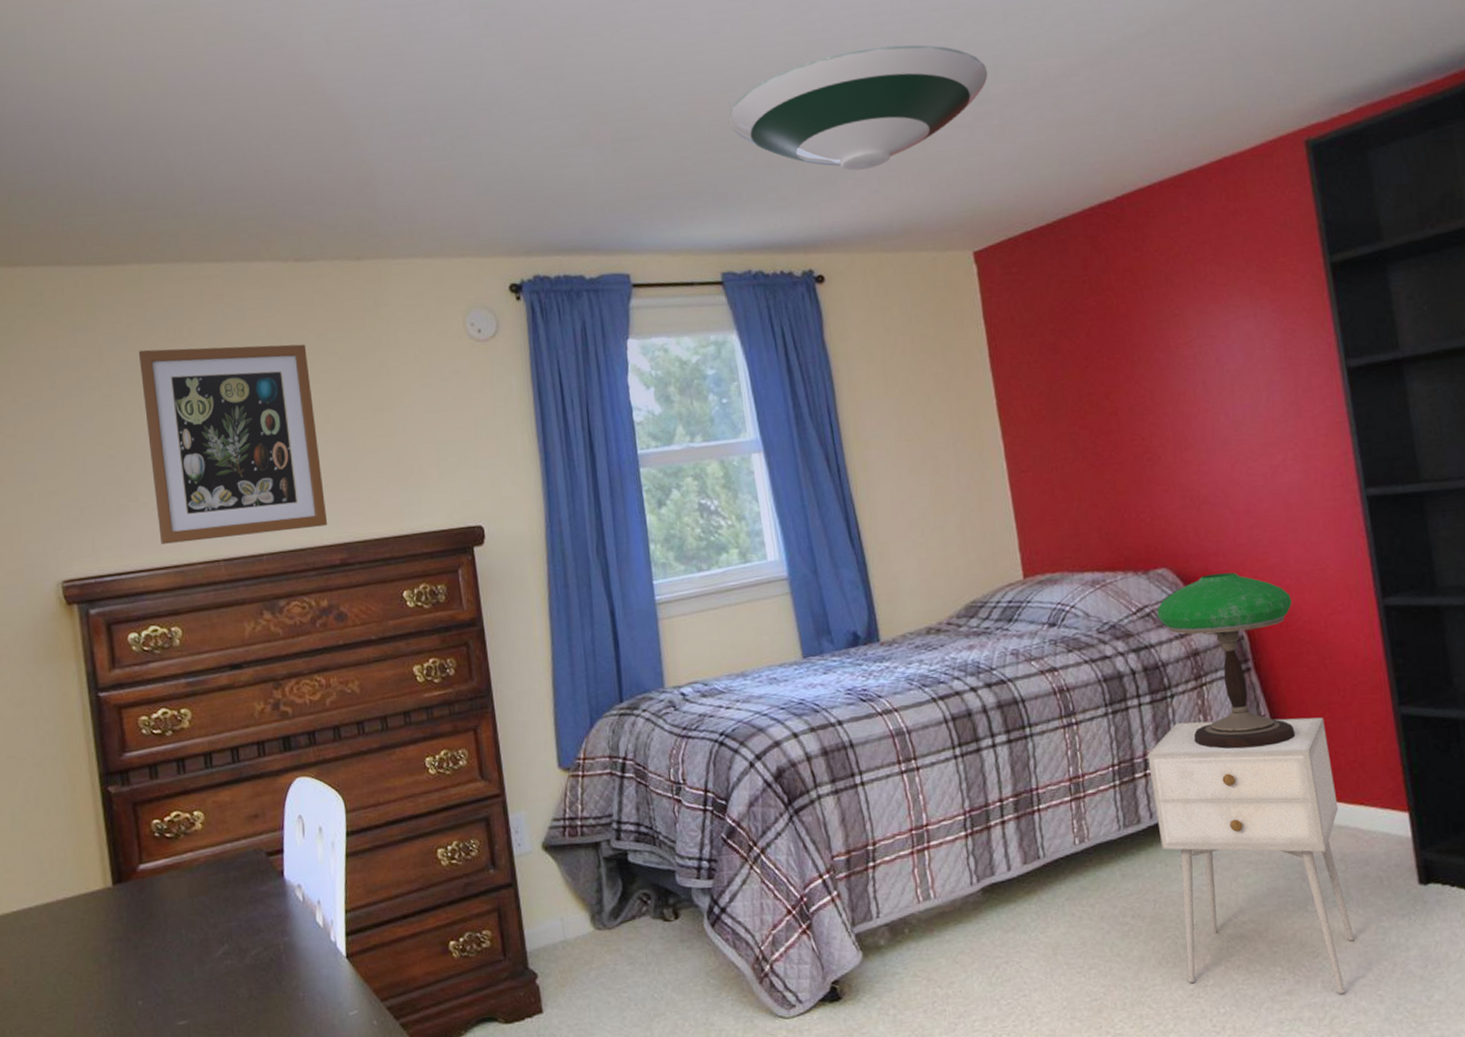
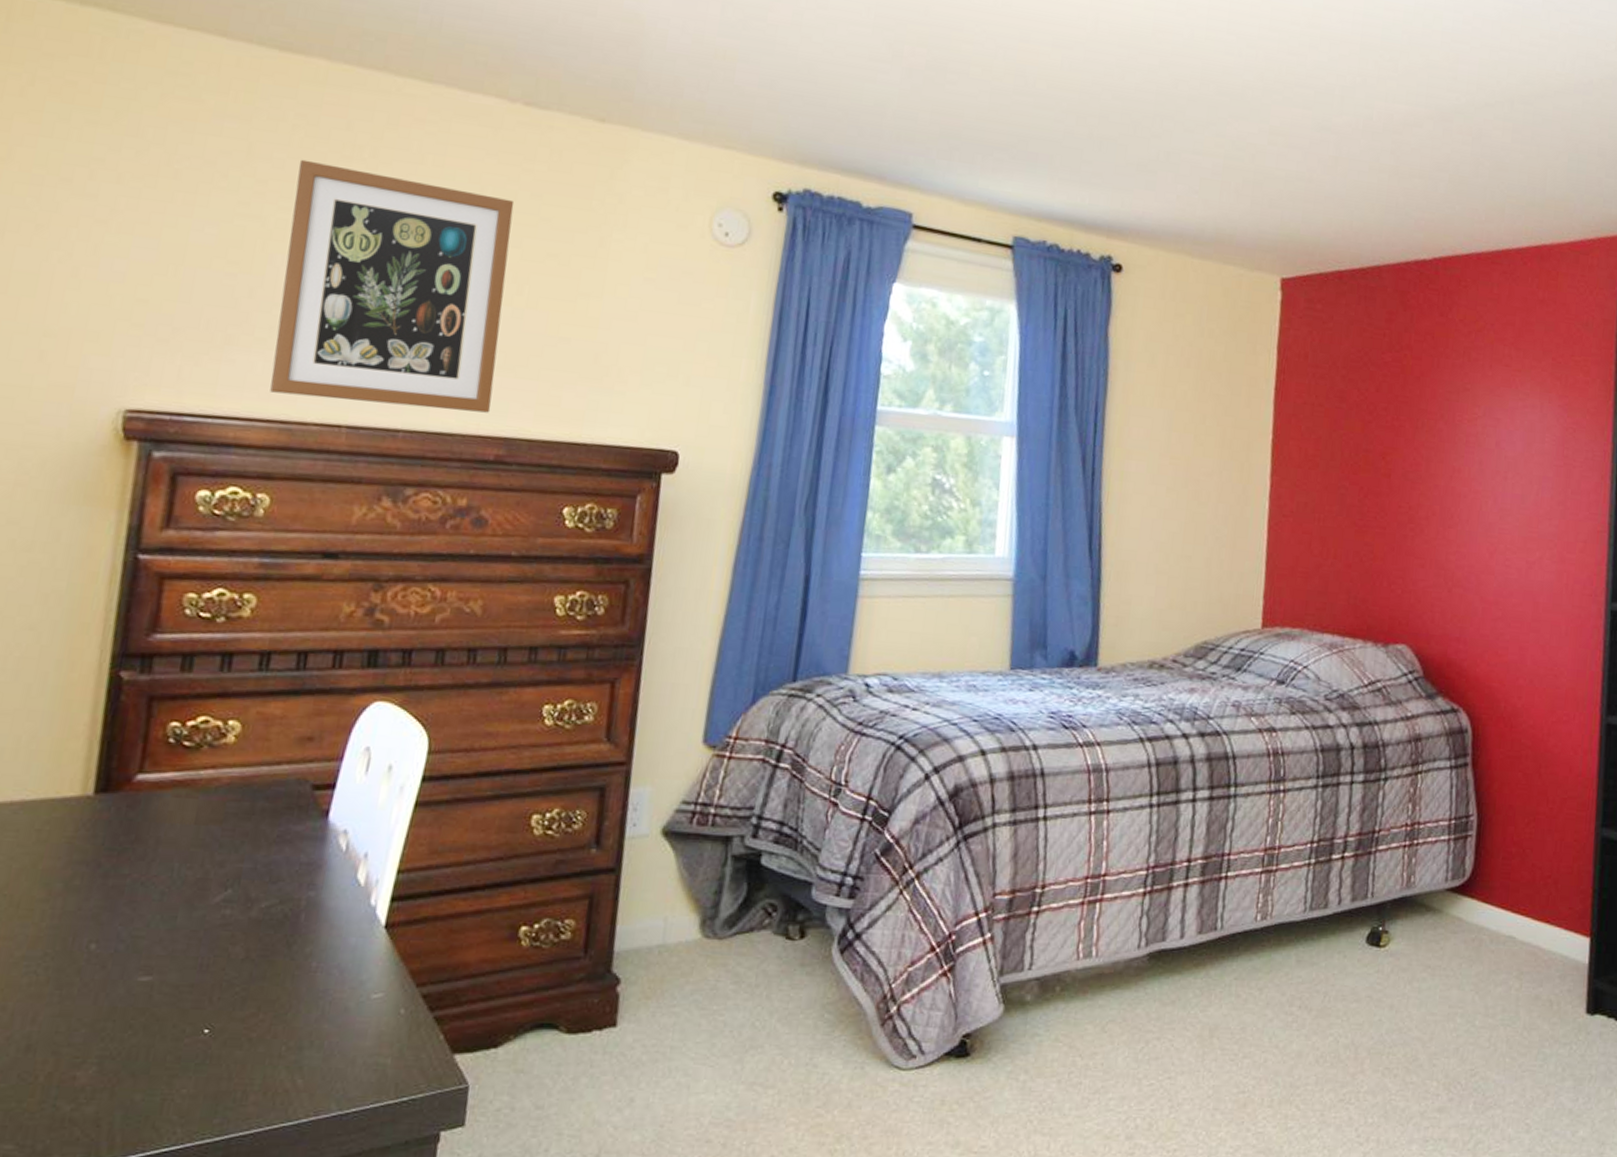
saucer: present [728,44,988,171] -> none [1057,40,1334,167]
nightstand: present [1147,717,1354,993] -> none [1342,808,1528,1117]
table lamp: present [1157,572,1296,749] -> none [1388,659,1521,848]

